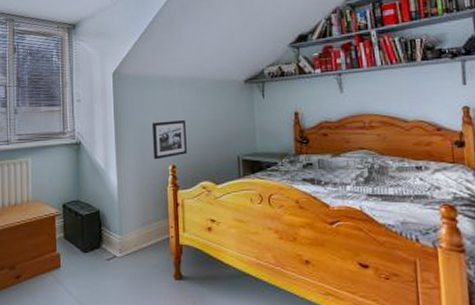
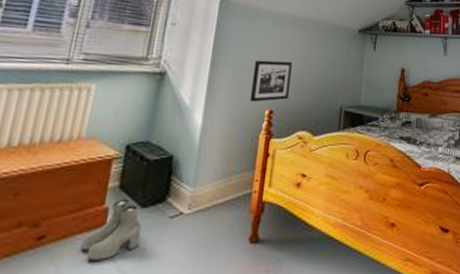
boots: none [46,246,88,293] -> present [80,198,143,260]

